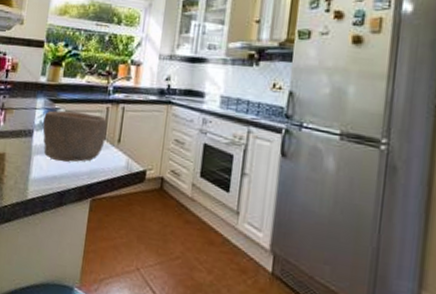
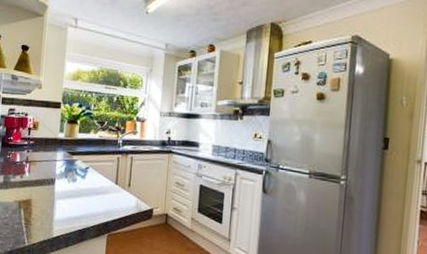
bowl: present [42,110,108,162] -> none [63,161,119,205]

